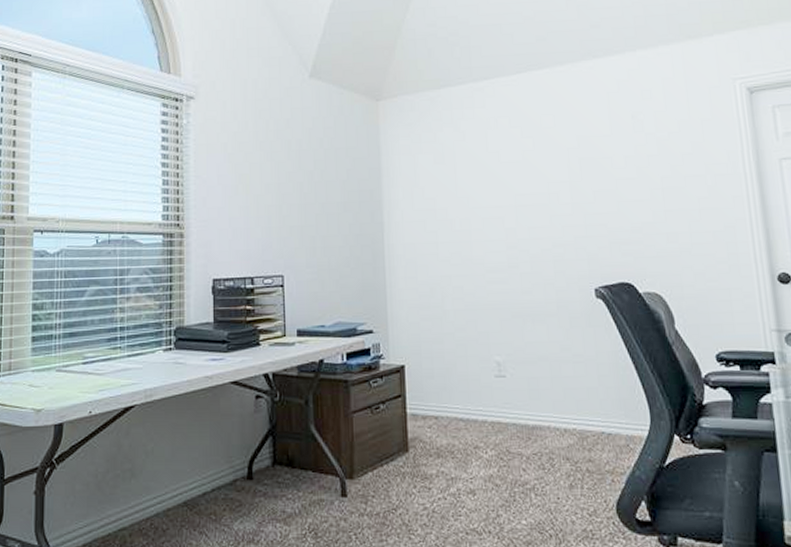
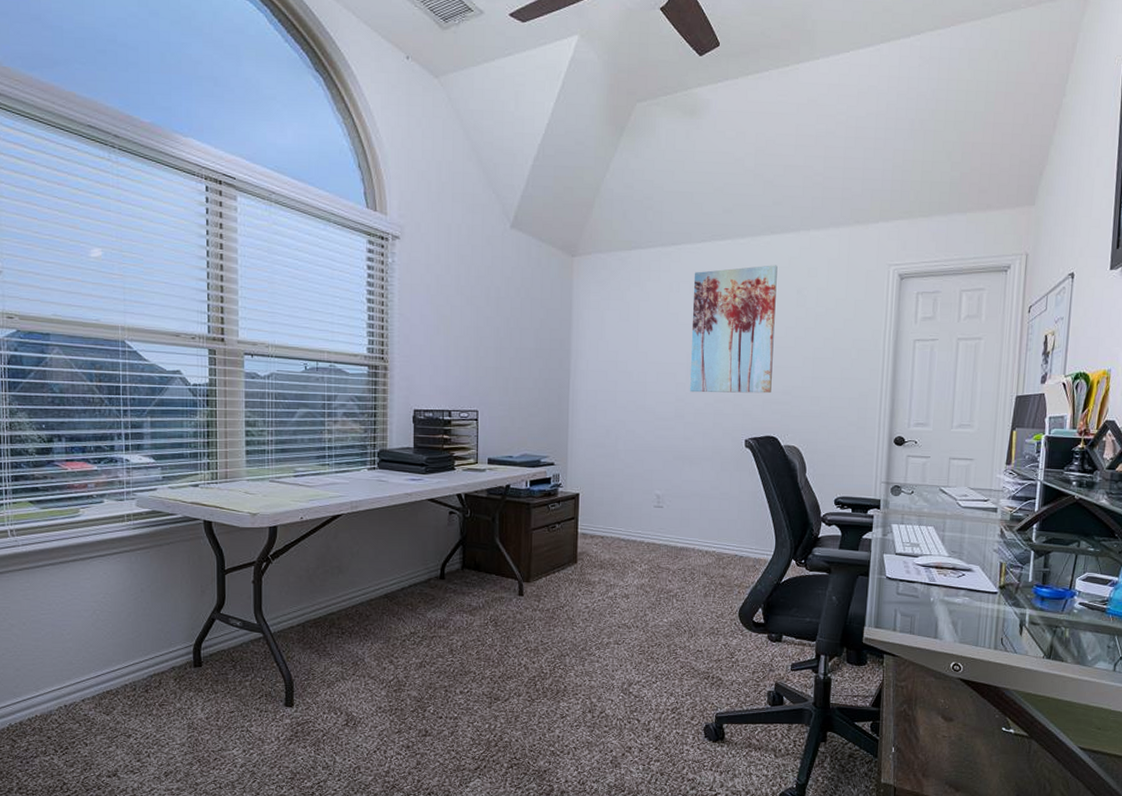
wall art: none [512,90,618,238] -> present [690,265,778,394]

